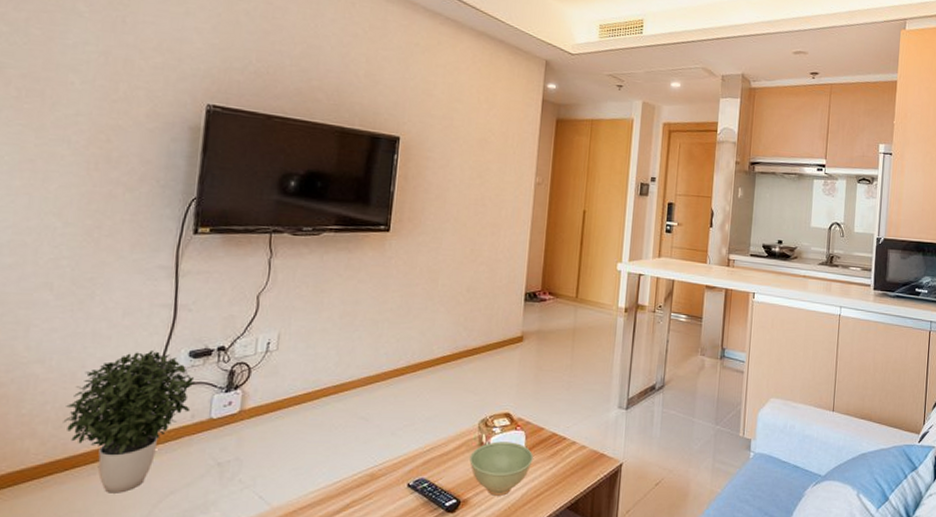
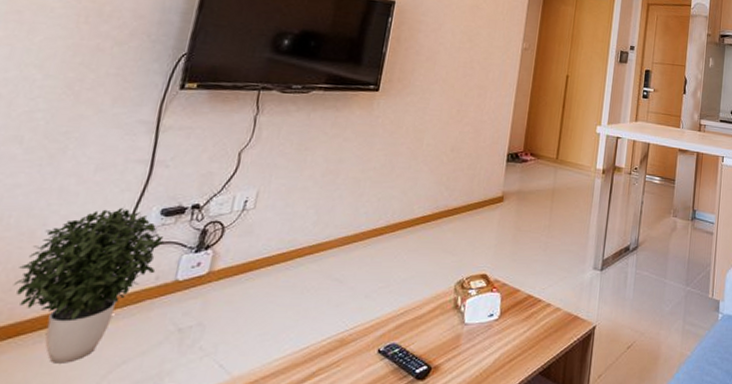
bowl: present [469,442,533,496] -> none [443,304,508,361]

